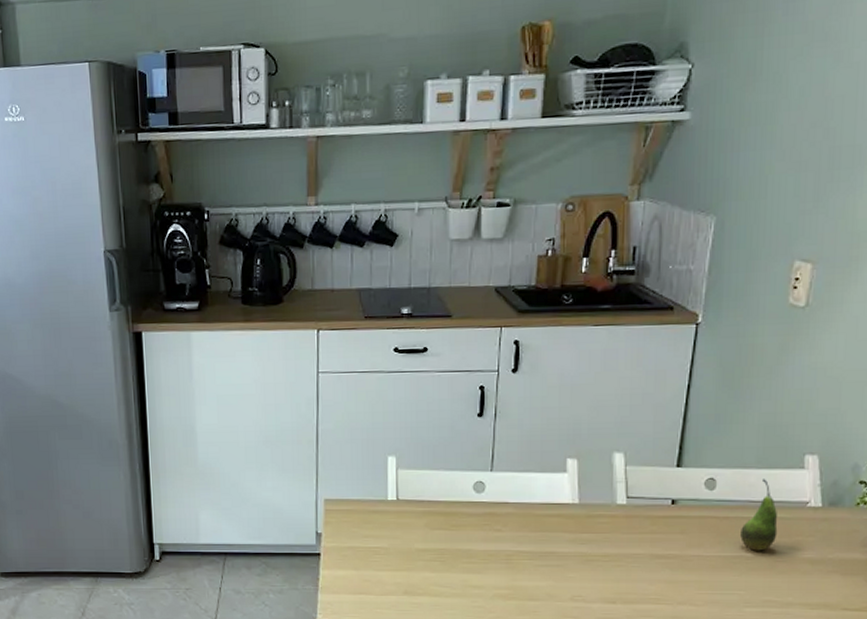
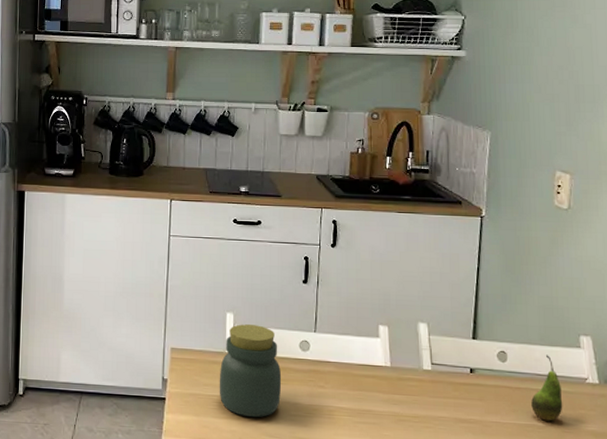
jar: none [380,468,453,567] -> present [219,324,282,417]

